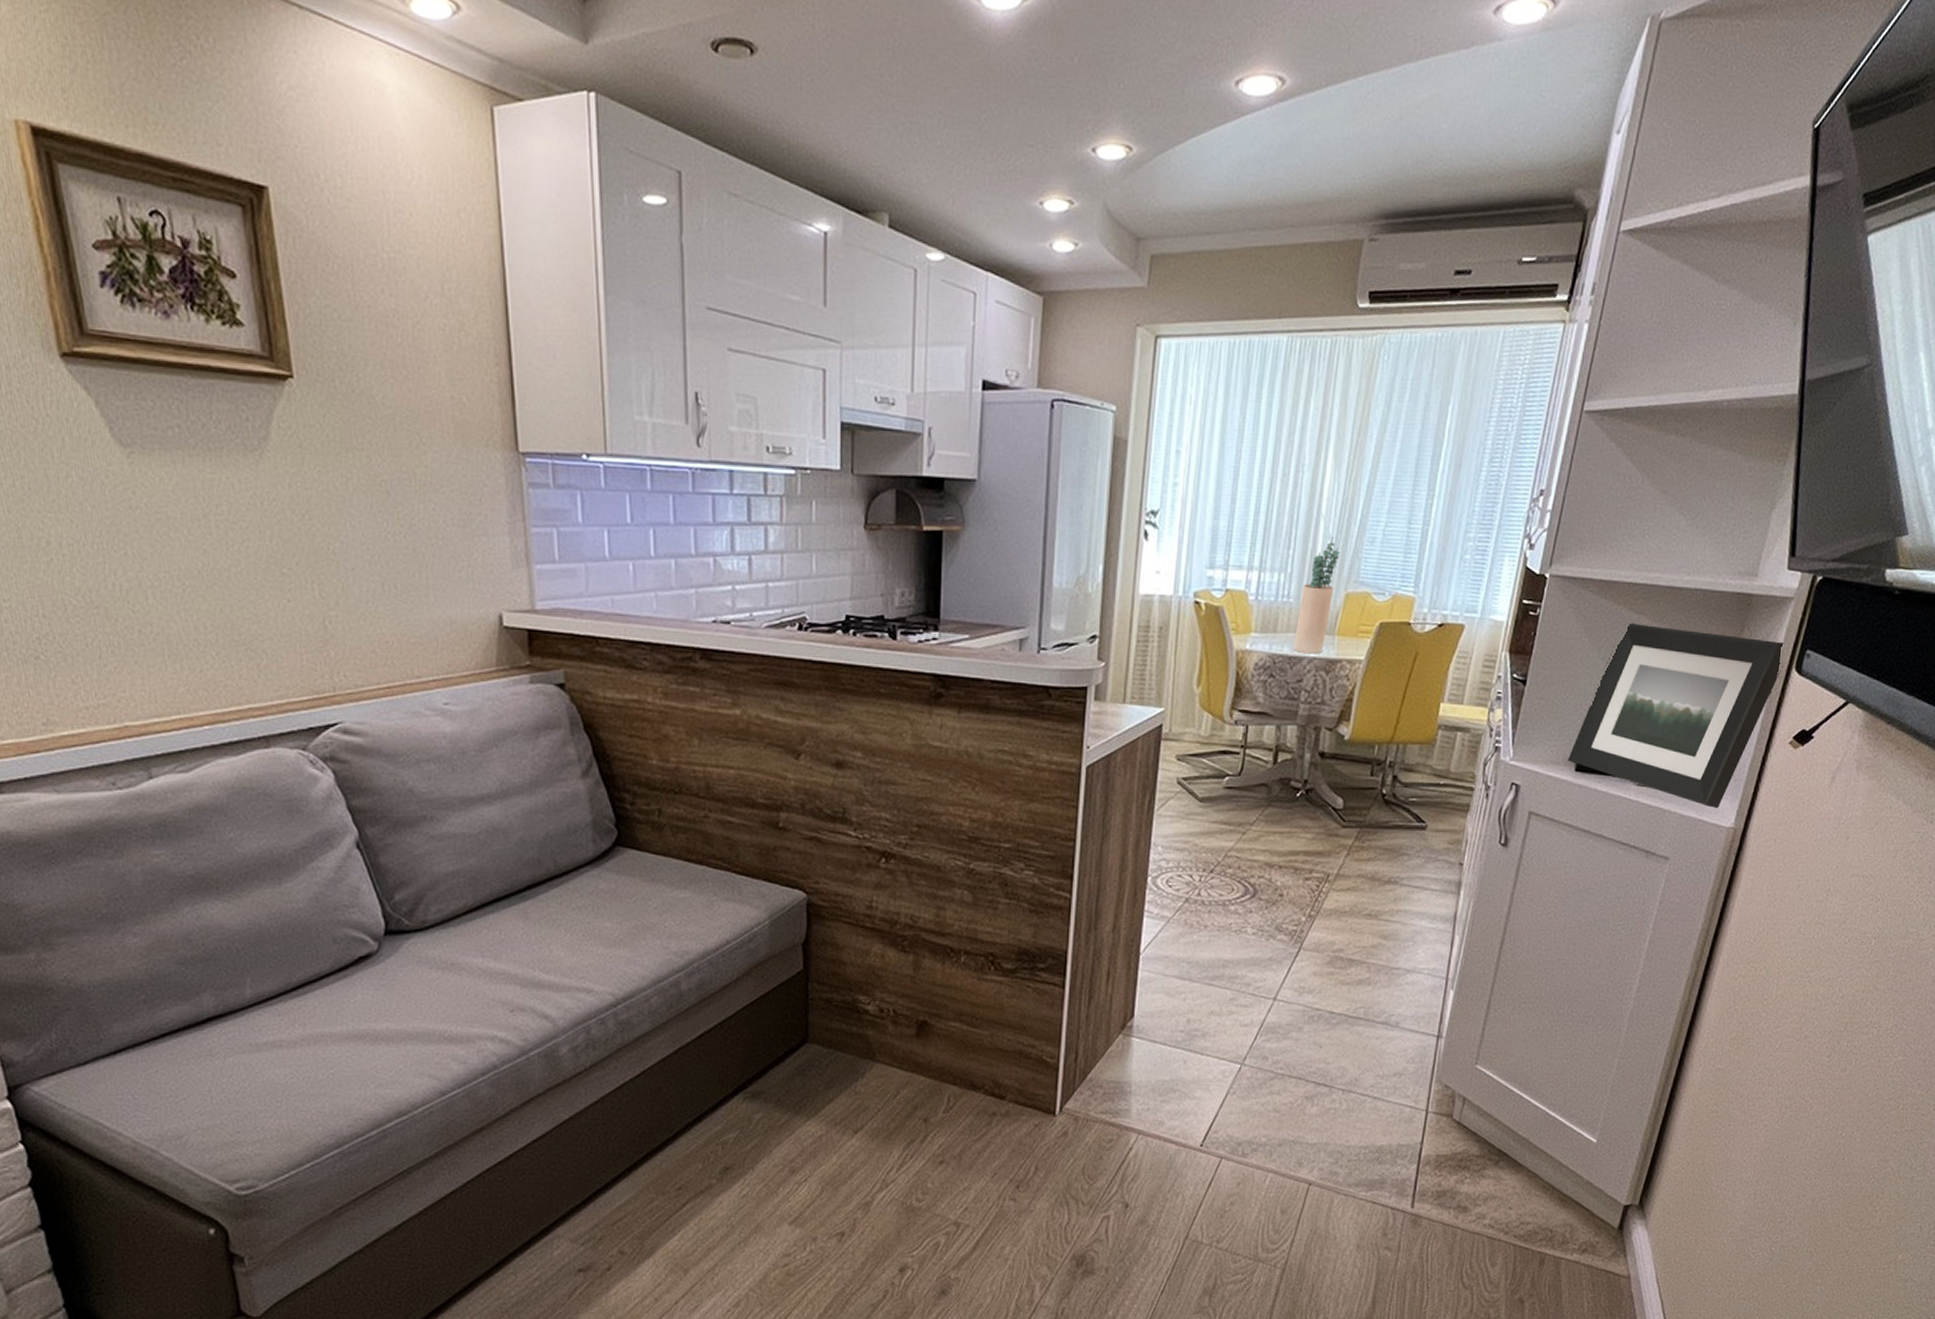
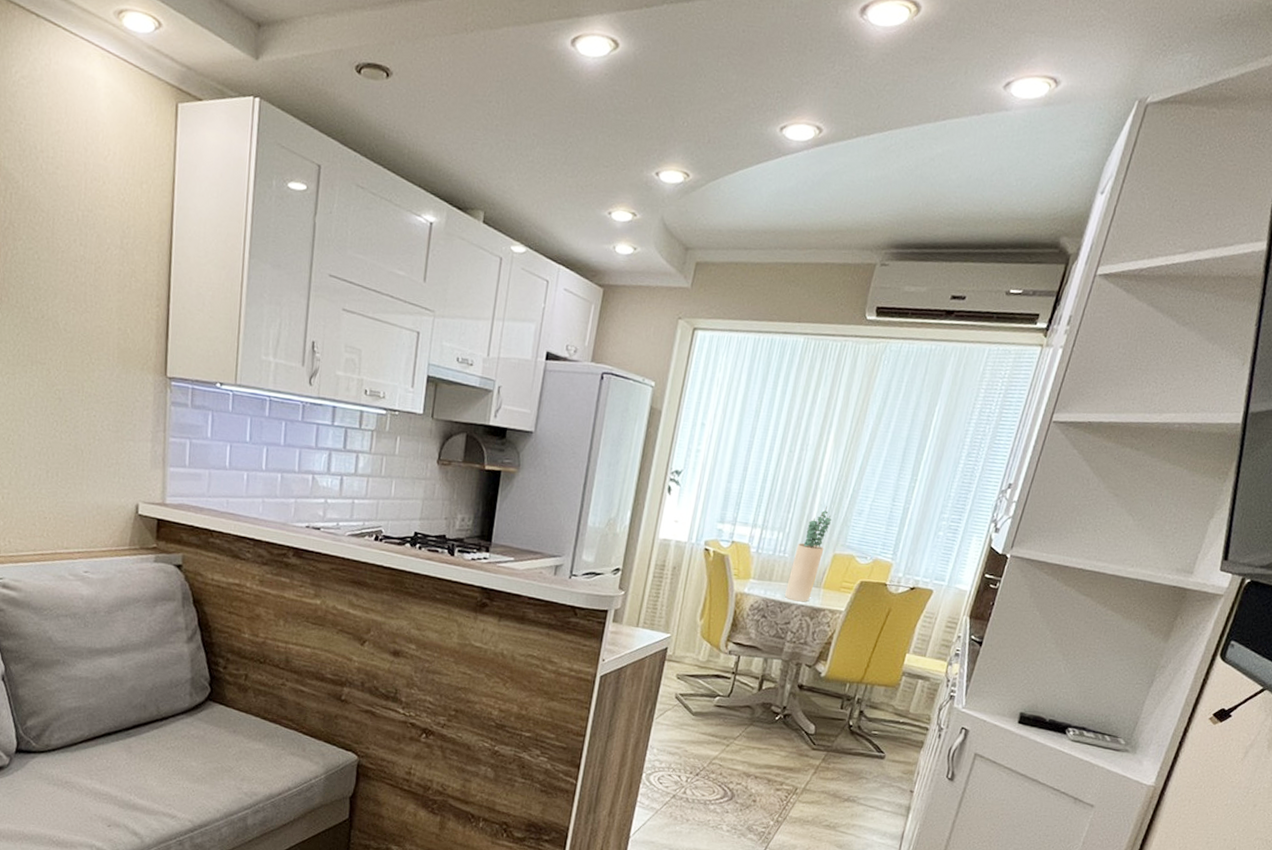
picture frame: present [1568,623,1785,809] -> none [1012,603,1213,769]

